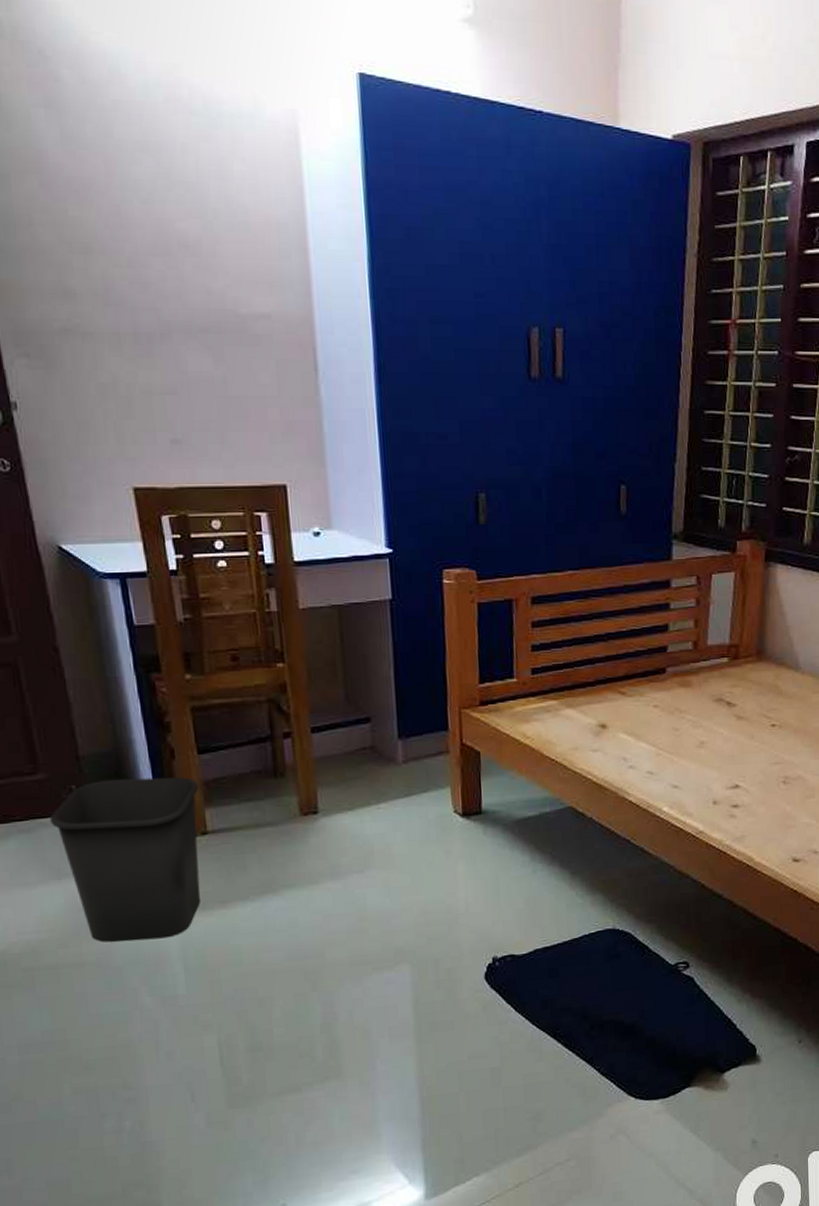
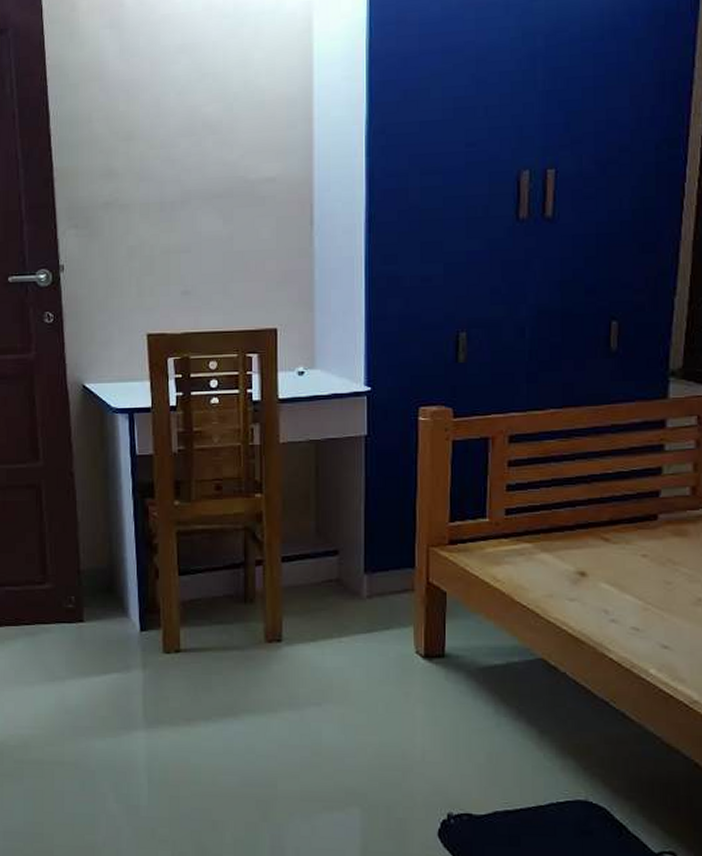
waste bin: present [50,777,201,942] -> none [51,594,176,748]

